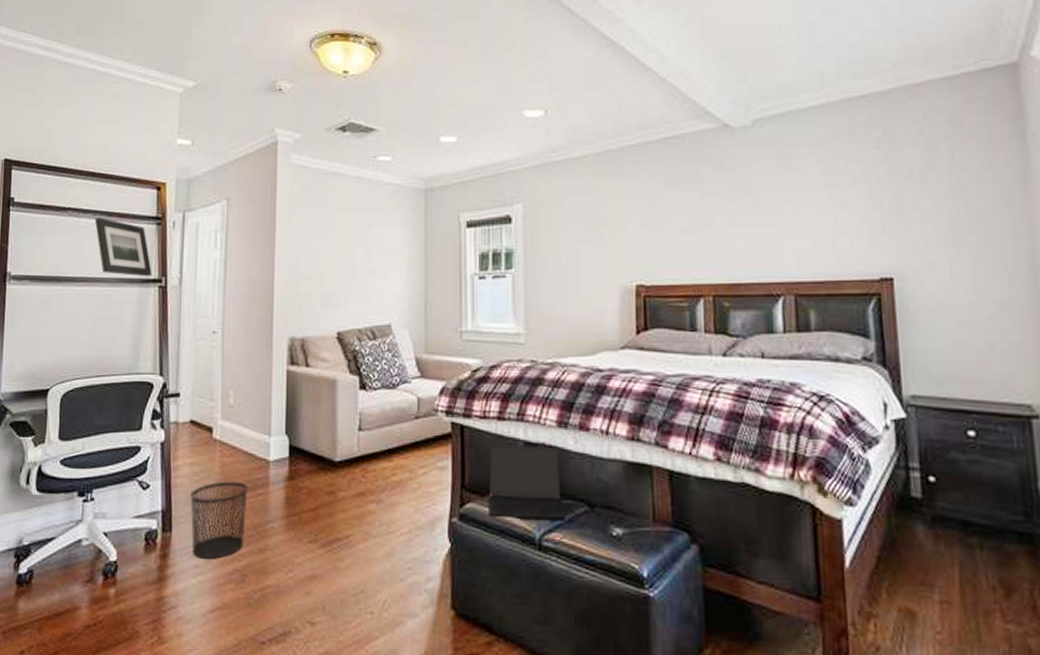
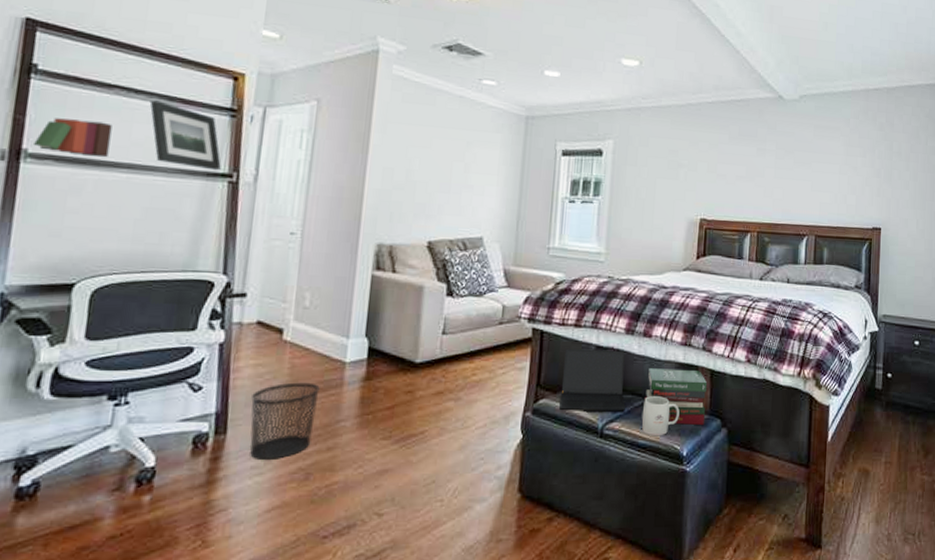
books: none [15,242,68,274] -> present [34,118,112,158]
mug: none [586,502,634,552] -> present [641,396,680,436]
books: none [587,468,668,539] -> present [644,368,708,425]

